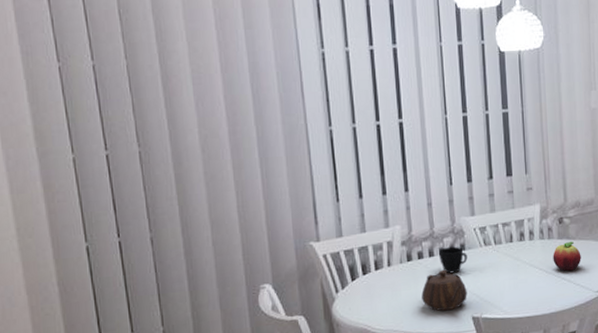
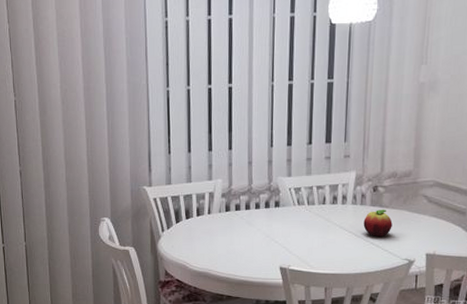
teapot: present [421,269,467,311] -> none [236,222,278,259]
cup: present [439,246,468,274] -> none [255,202,281,227]

